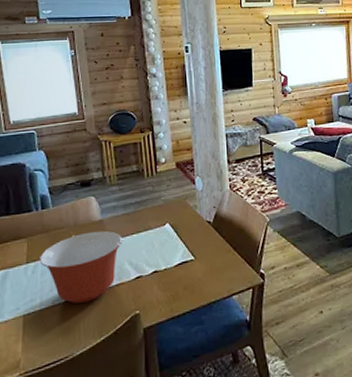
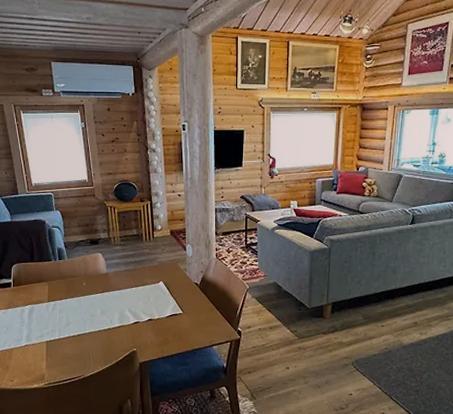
mixing bowl: present [40,230,123,304] -> none [58,282,124,338]

